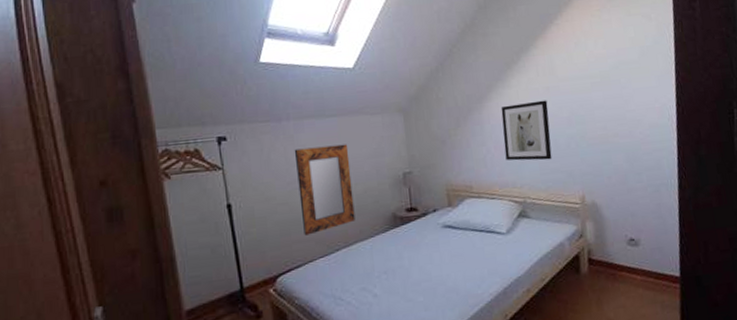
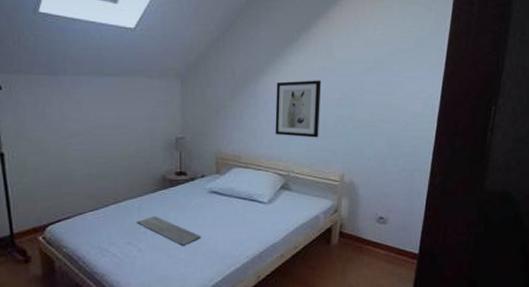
home mirror: present [294,144,356,236] -> none [69,104,126,190]
bath mat: none [370,257,439,288] -> present [137,216,201,246]

